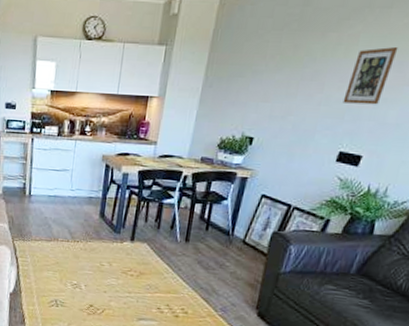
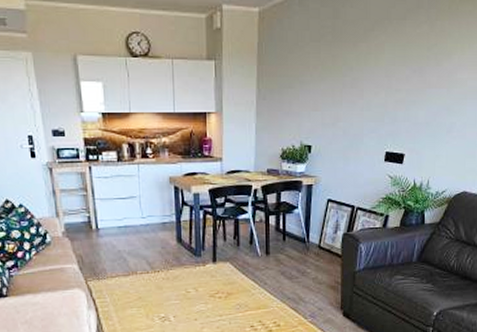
picture frame: present [342,46,398,105] -> none [381,54,416,107]

